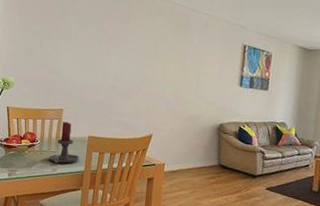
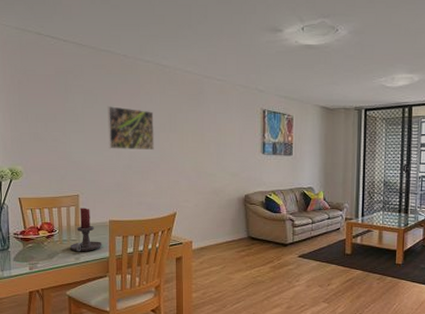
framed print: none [95,29,141,74] -> present [107,106,154,151]

